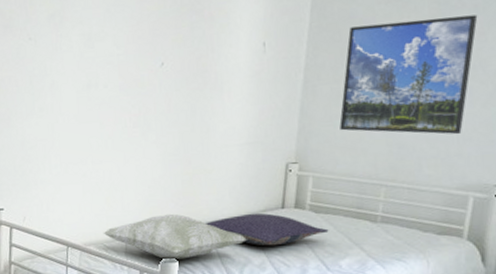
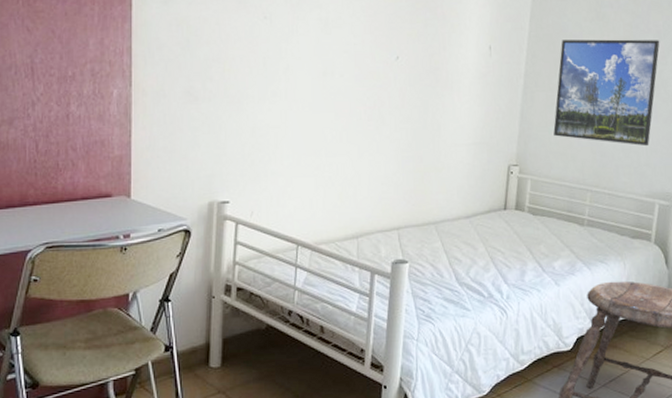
decorative pillow: present [103,213,247,260] -> none [335,212,473,261]
pillow: present [206,213,329,246] -> none [435,213,544,247]

